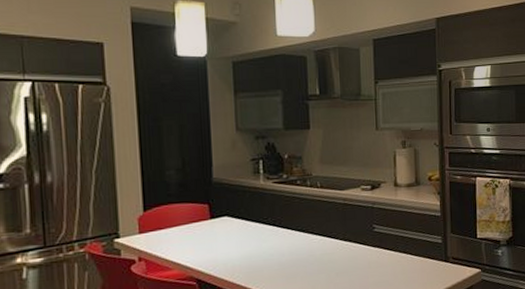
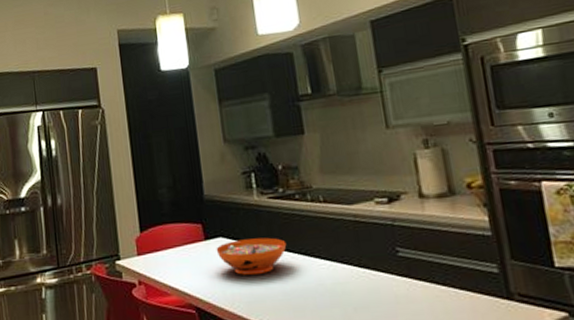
decorative bowl: none [221,216,286,250] -> present [216,237,287,275]

